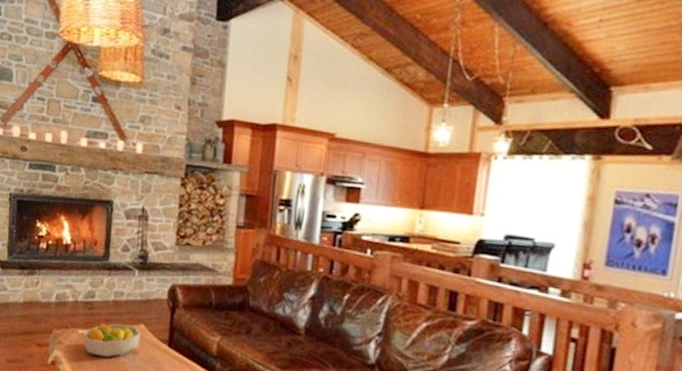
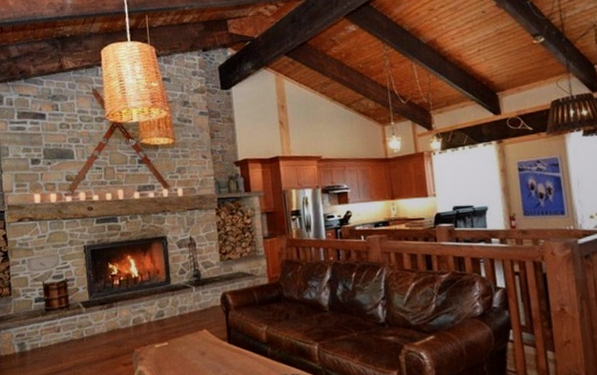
fruit bowl: present [83,323,141,358] -> none [159,333,206,363]

